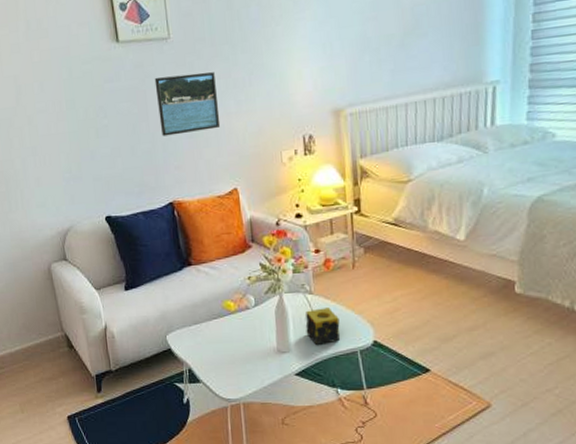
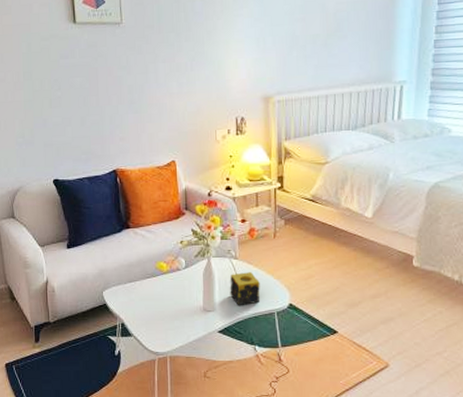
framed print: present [154,72,221,137] -> none [106,55,163,110]

